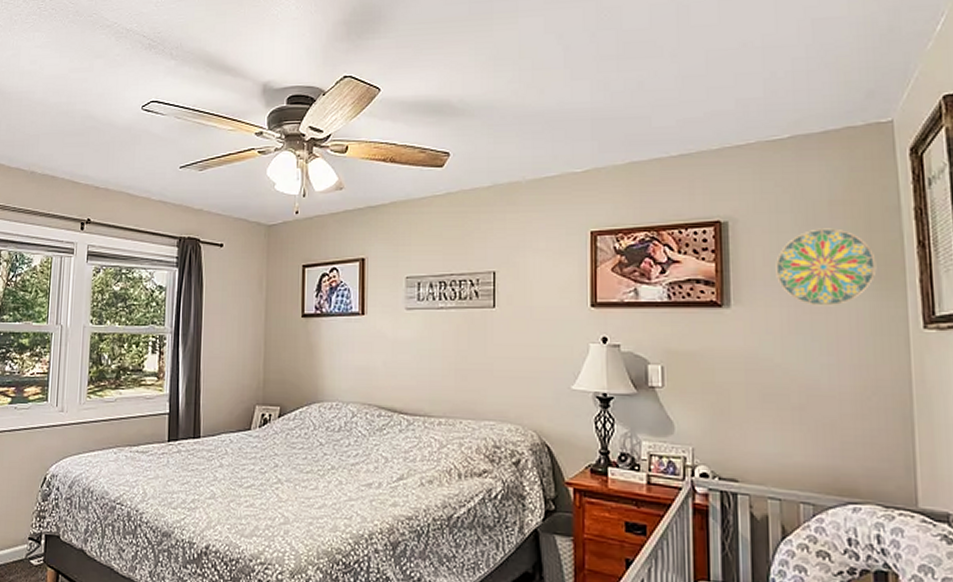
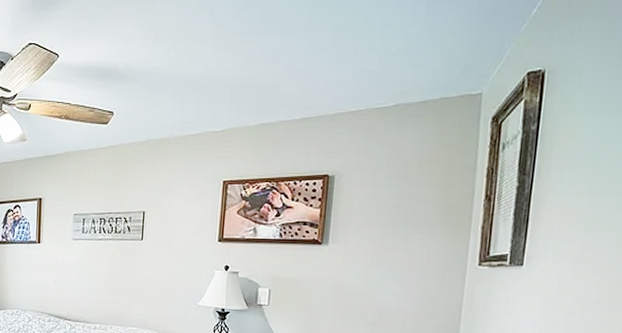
decorative plate: present [775,228,877,306] -> none [367,183,450,246]

